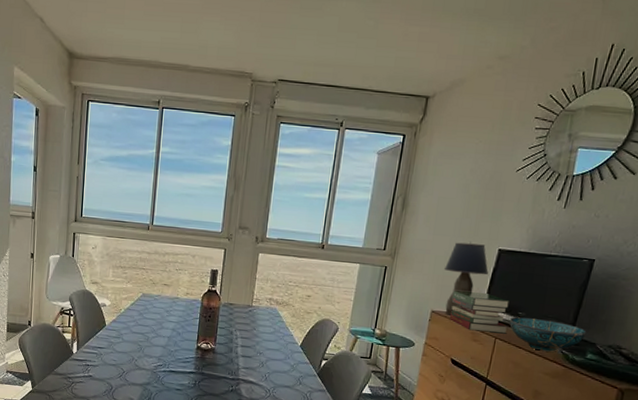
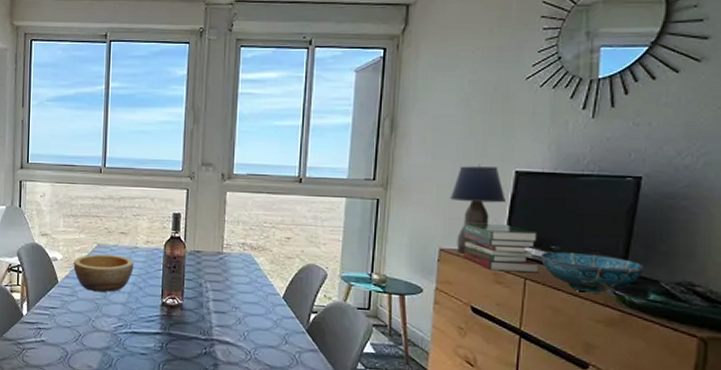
bowl: none [120,302,175,336] -> present [73,254,134,292]

